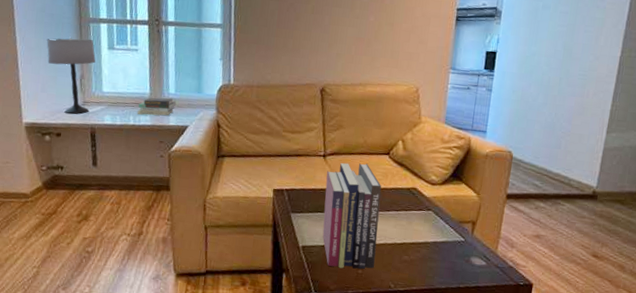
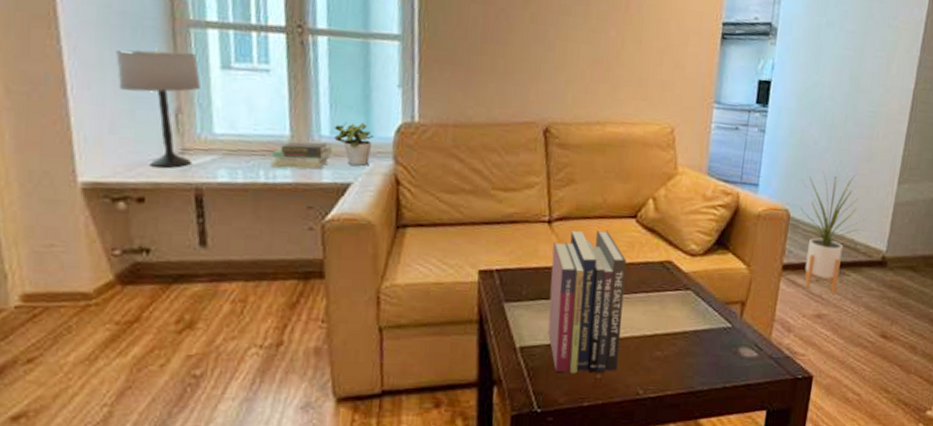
potted plant: none [177,84,204,114] -> present [334,122,375,166]
house plant: none [518,125,579,220] -> present [796,175,867,294]

